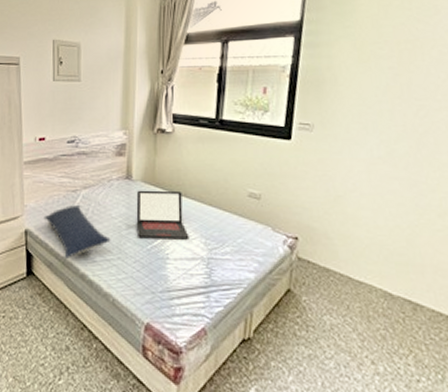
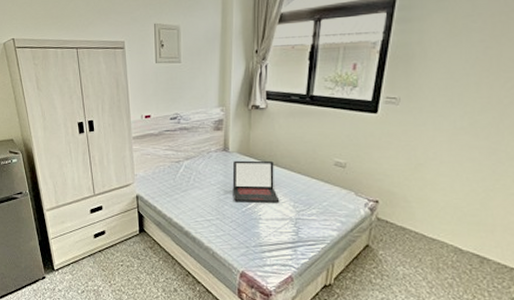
pillow: present [43,205,111,260] -> none [152,174,210,220]

